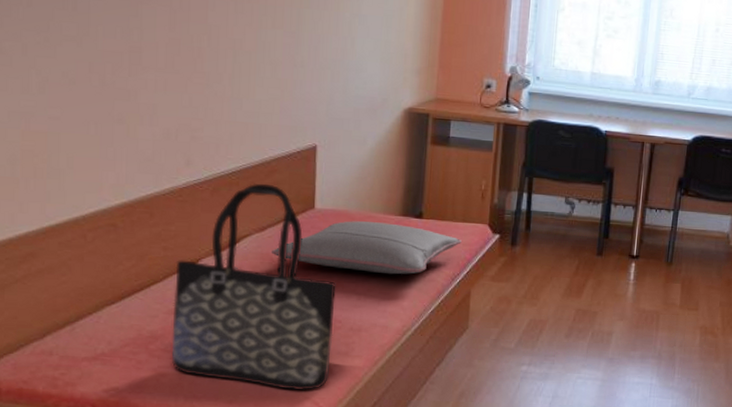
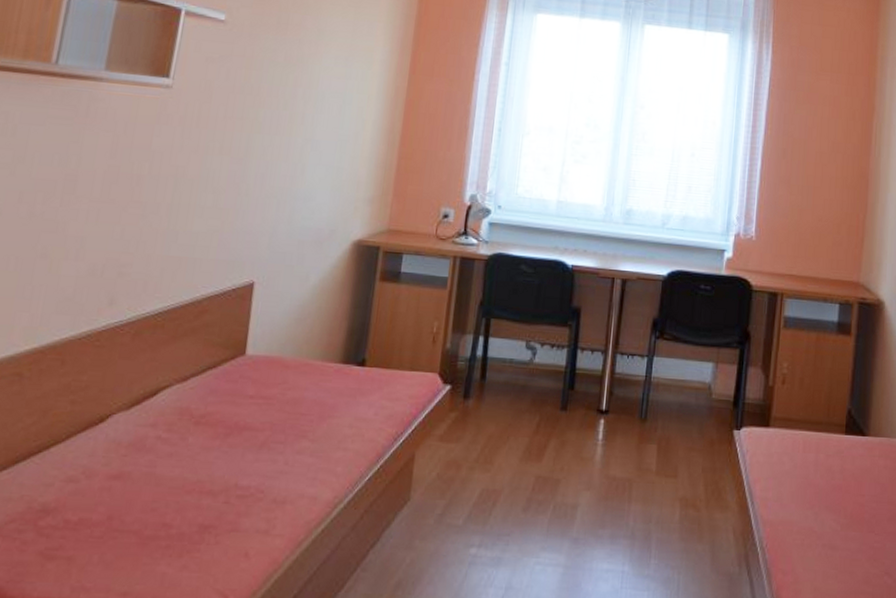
tote bag: present [171,183,336,391] -> none [62,325,262,580]
pillow: present [270,221,462,275] -> none [191,369,408,434]

